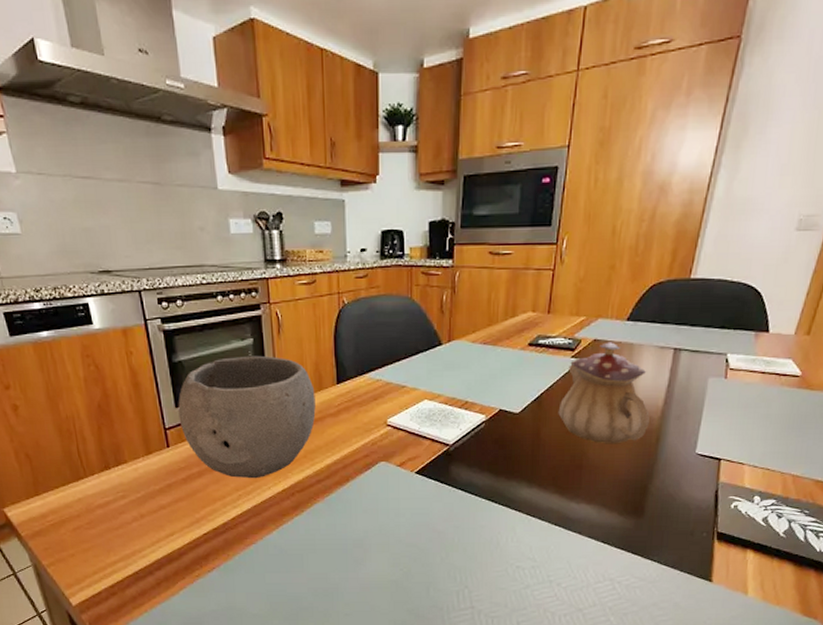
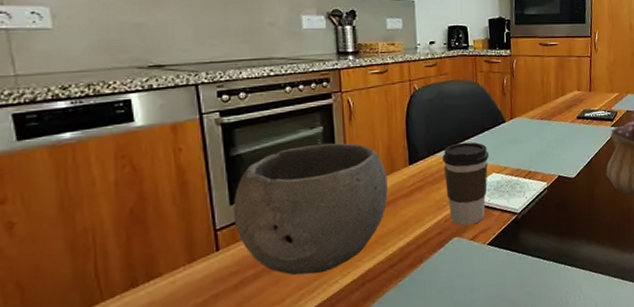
coffee cup: none [370,364,421,451] -> present [442,142,489,226]

